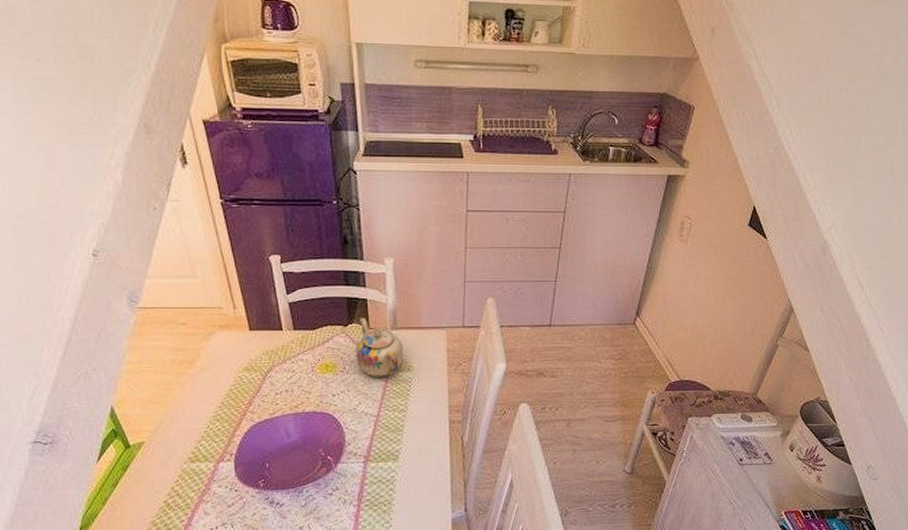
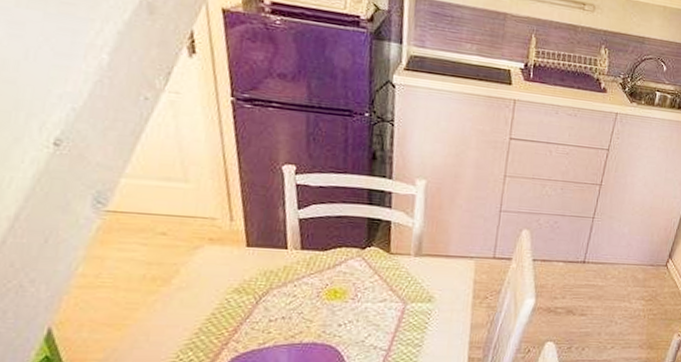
teapot: present [356,318,403,379] -> none [370,241,426,309]

